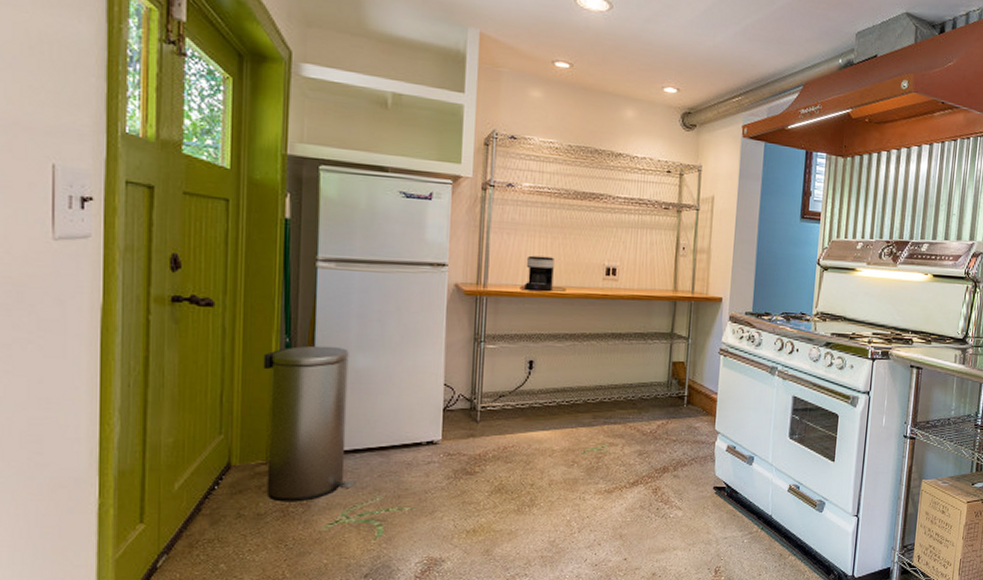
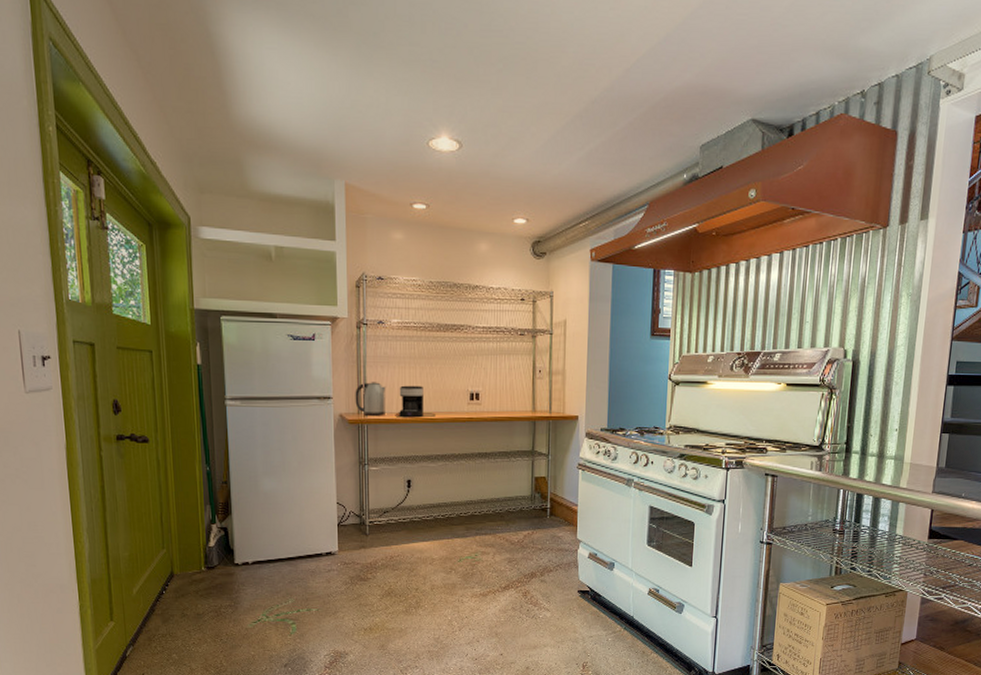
pedal bin: present [263,345,356,502] -> none [190,472,272,604]
kettle: none [474,250,512,288] -> present [355,382,386,416]

